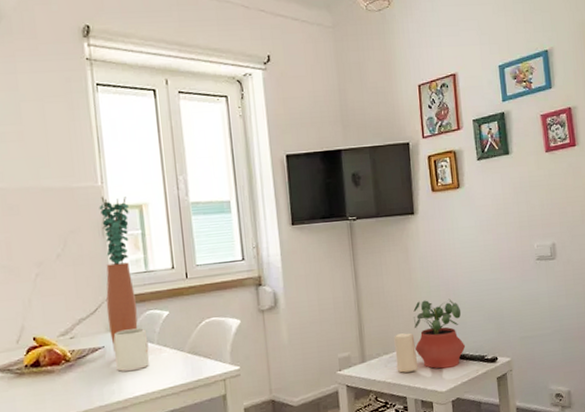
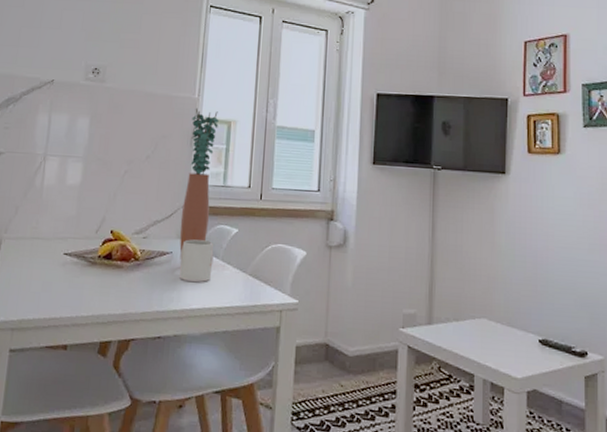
candle: present [394,332,419,373] -> none [466,301,492,347]
potted plant: present [413,298,466,369] -> none [489,269,550,352]

